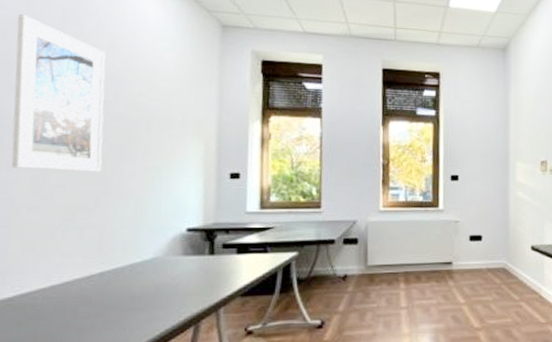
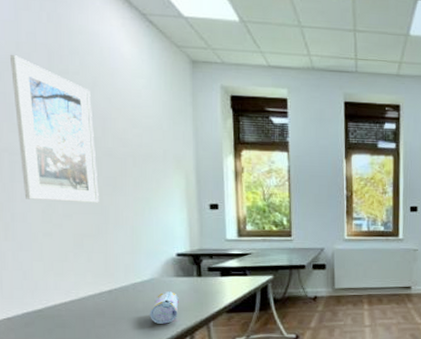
pencil case: none [147,273,185,312] -> present [150,291,179,324]

